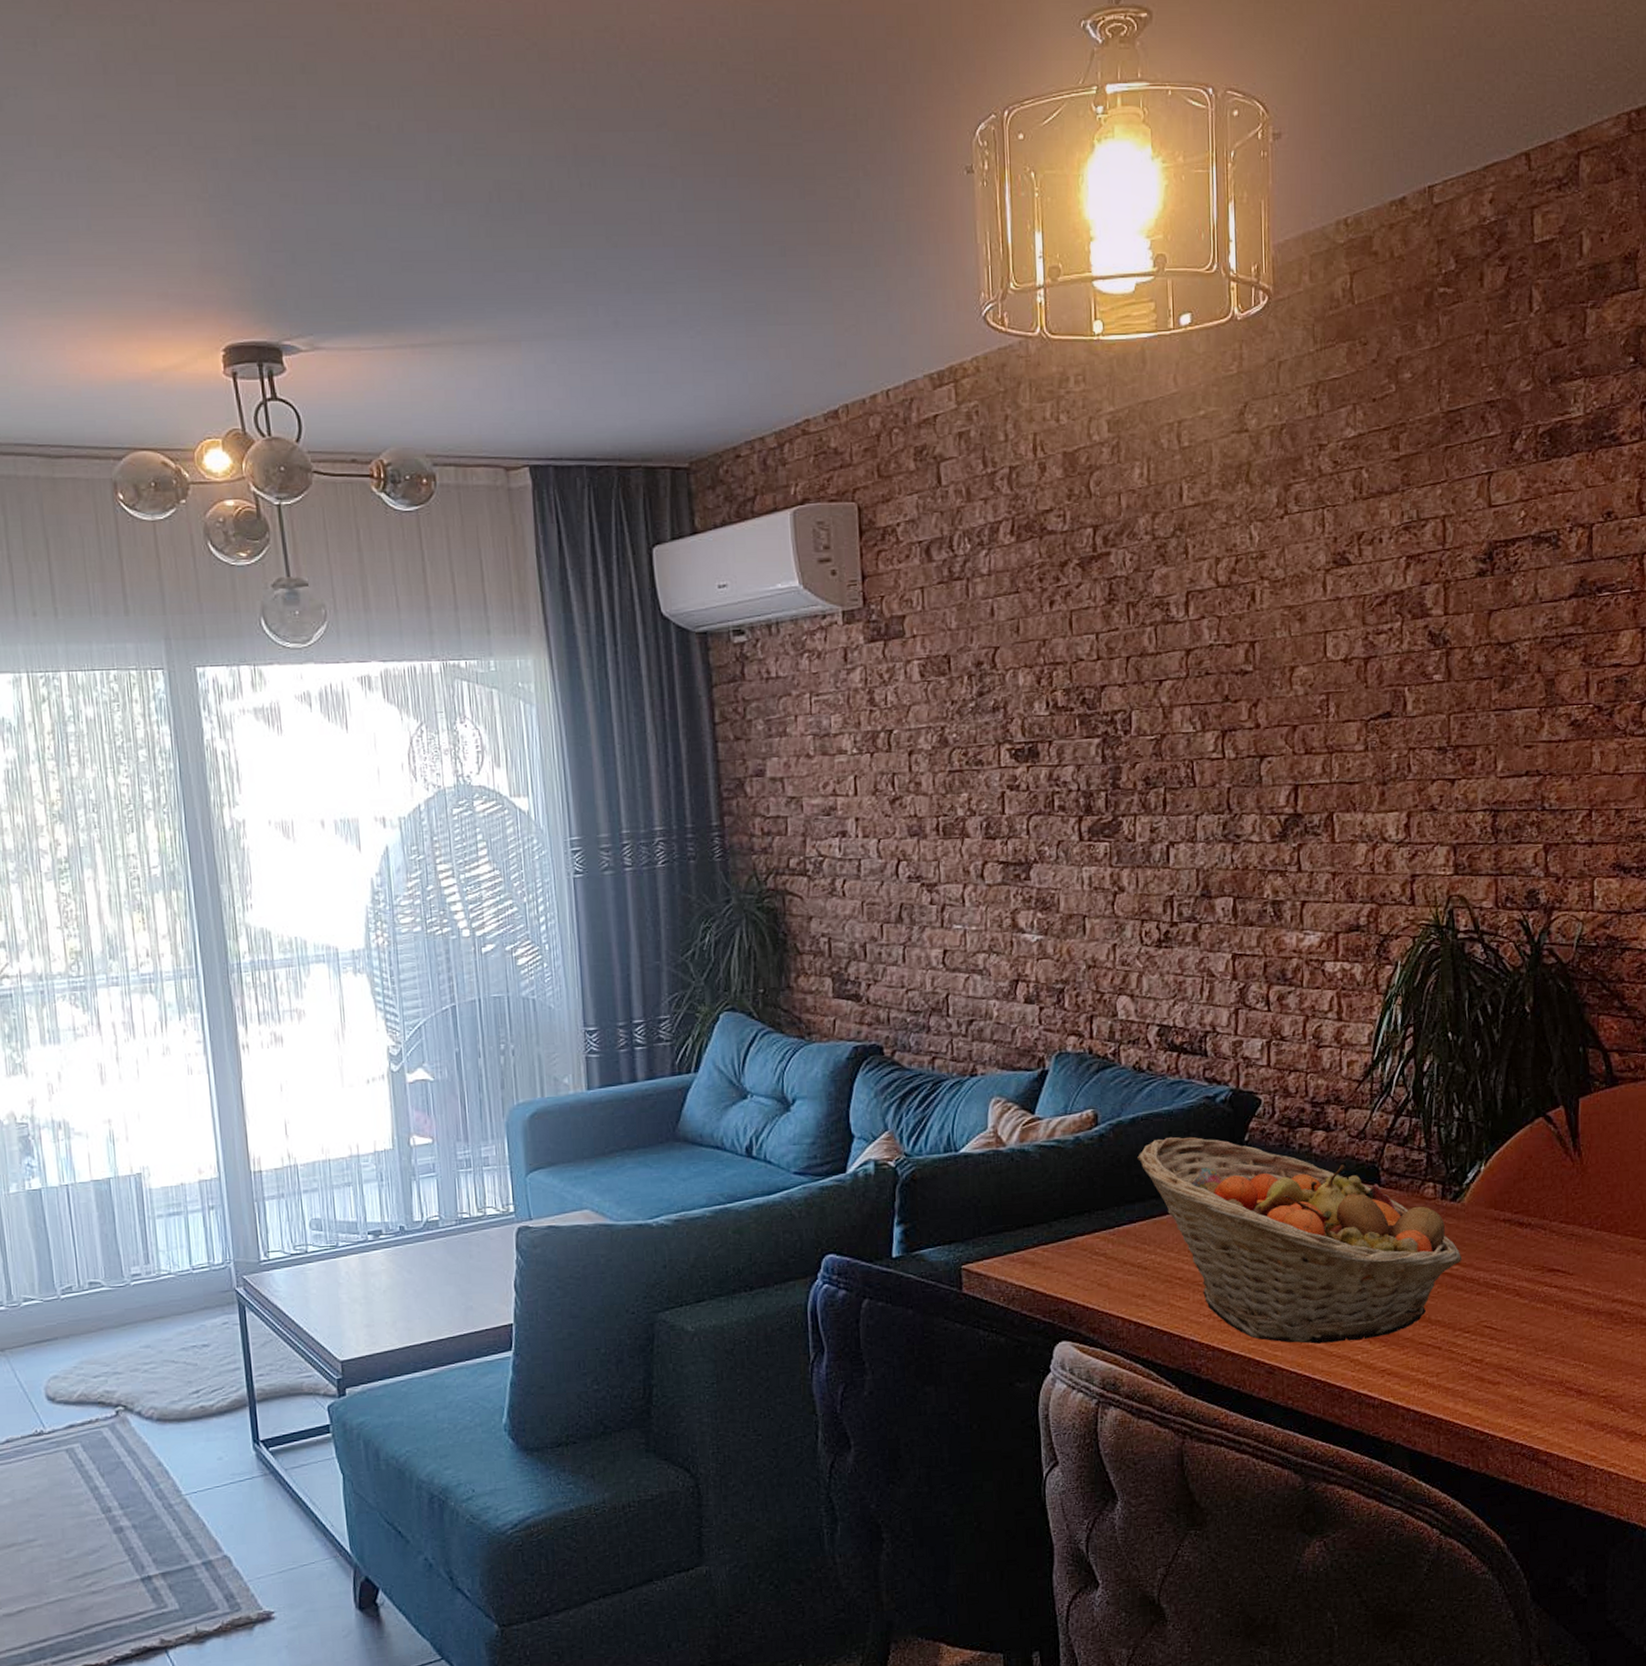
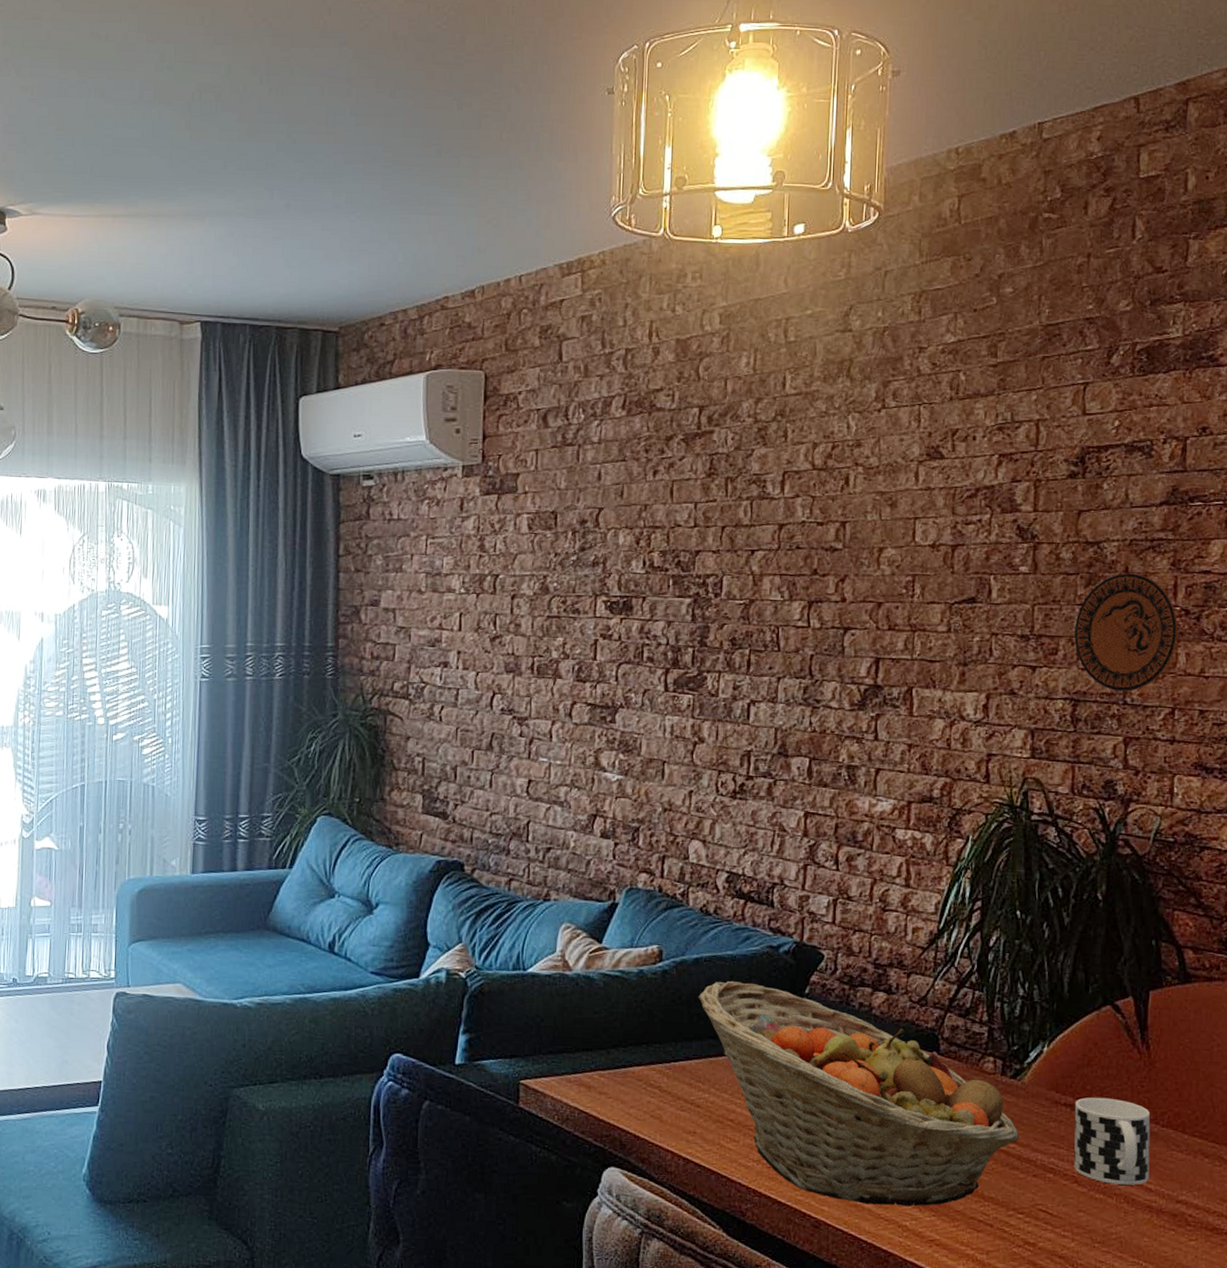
decorative plate: none [1491,672,1591,798] -> present [1074,573,1178,692]
cup: none [1513,1208,1586,1292] -> present [1074,1097,1151,1185]

